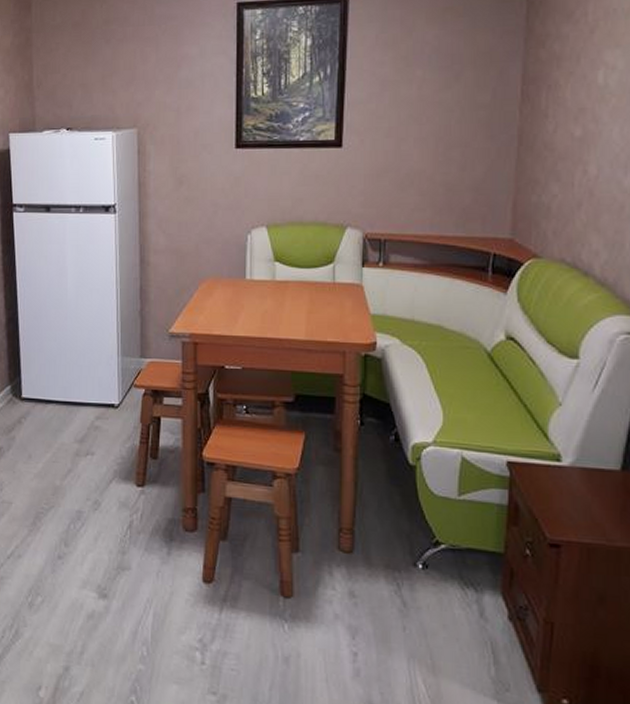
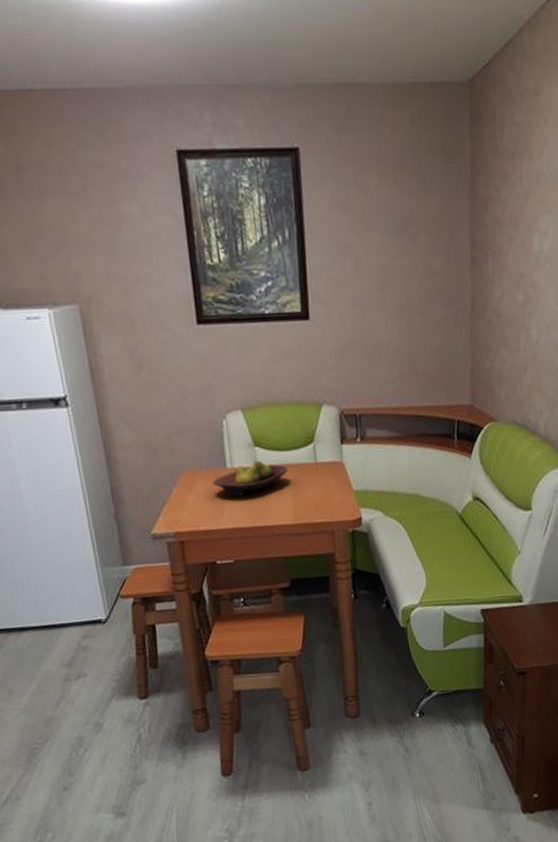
fruit bowl: none [231,274,305,307] -> present [213,460,288,497]

